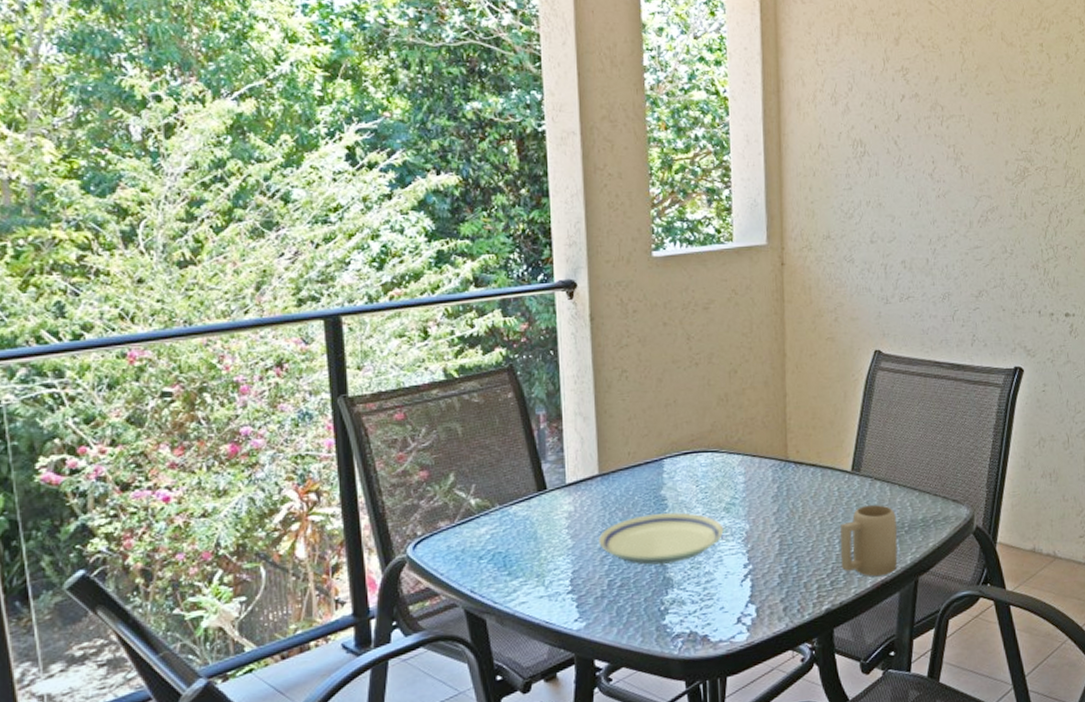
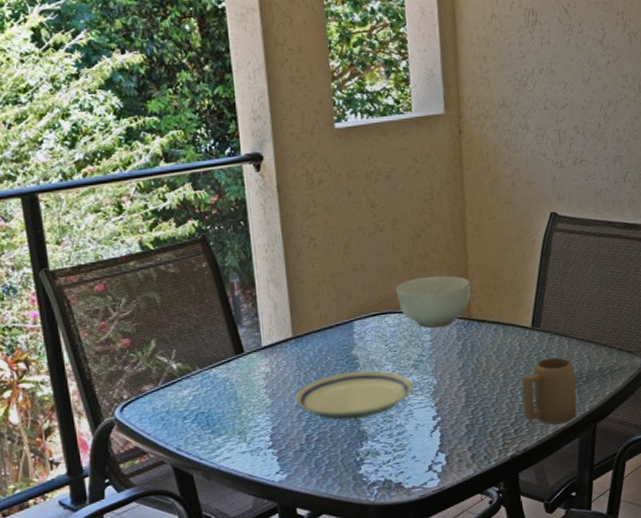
bowl: none [709,413,789,469] -> present [395,275,471,328]

